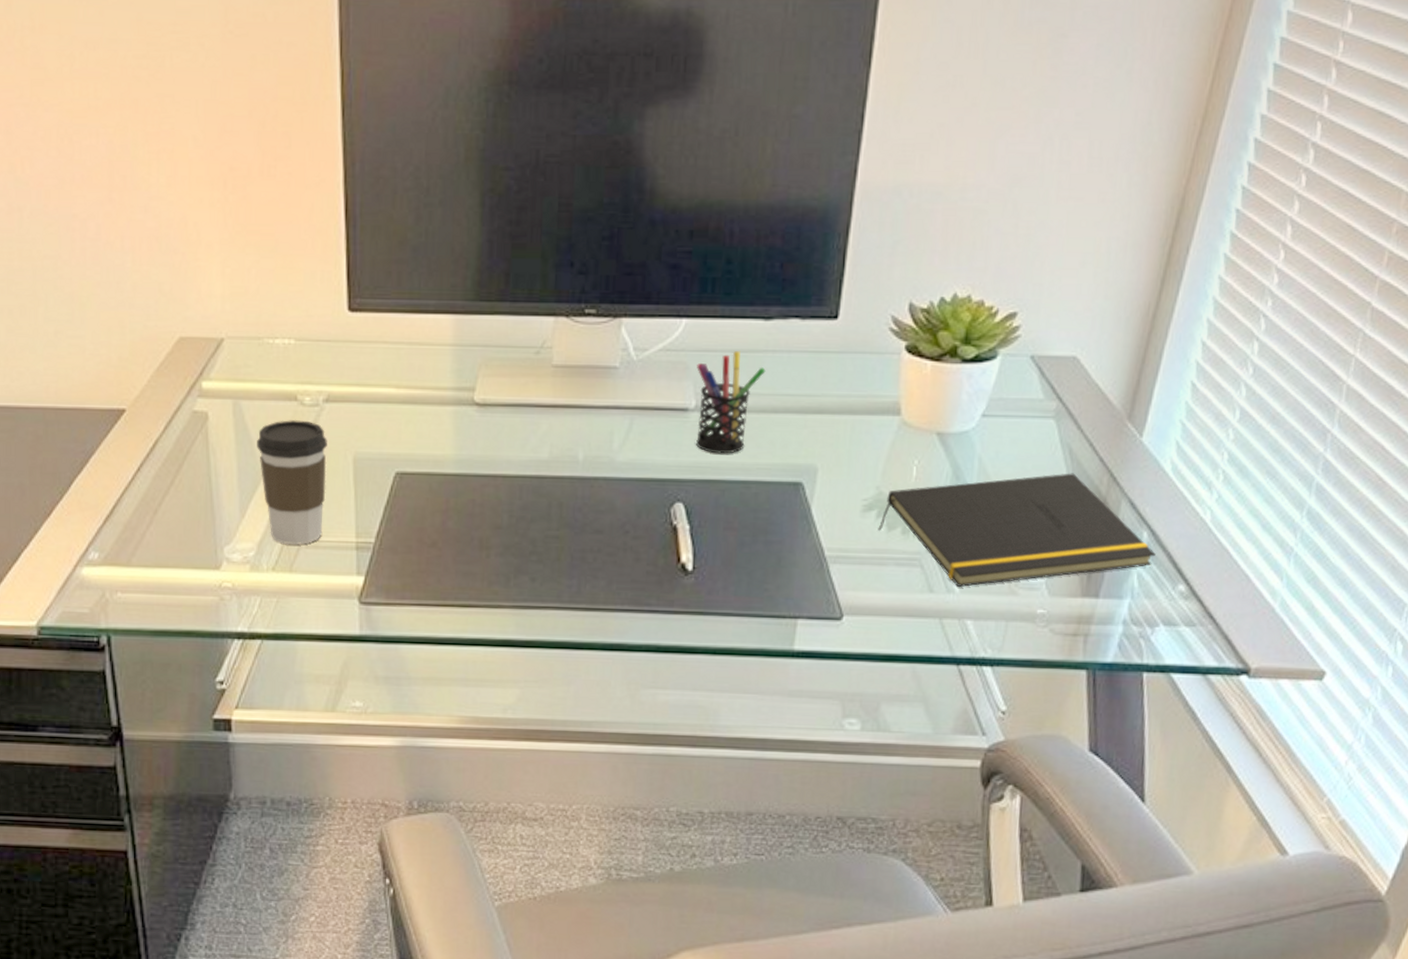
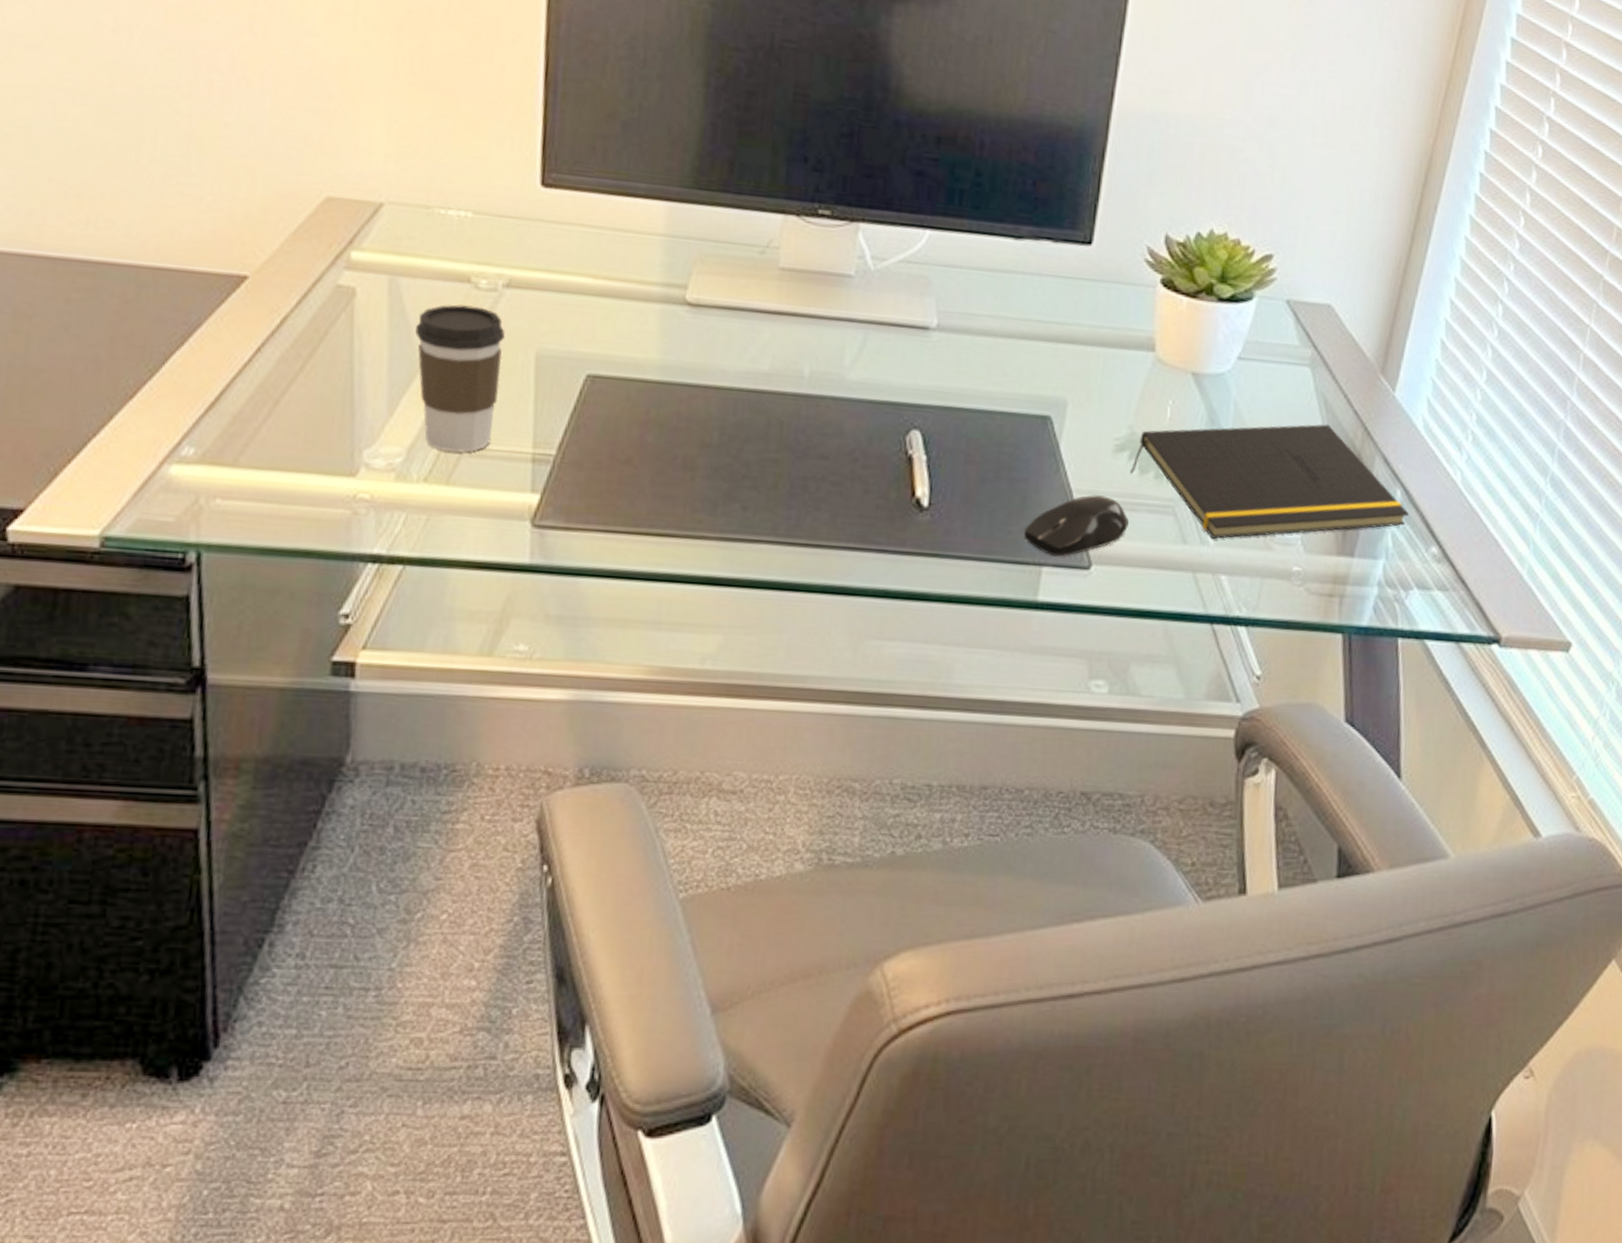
pen holder: present [696,351,766,454] -> none [937,269,1015,380]
computer mouse: none [779,552,878,610] -> present [1023,495,1130,557]

